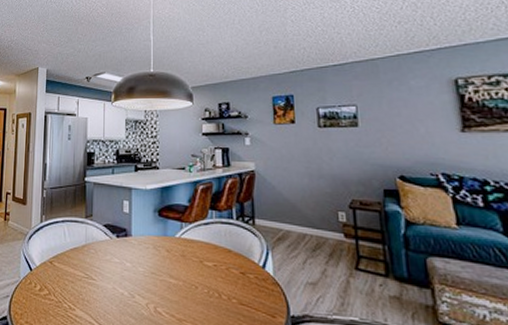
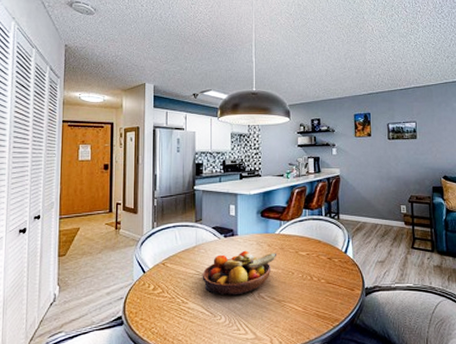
fruit bowl: none [91,254,176,308] -> present [202,250,276,296]

